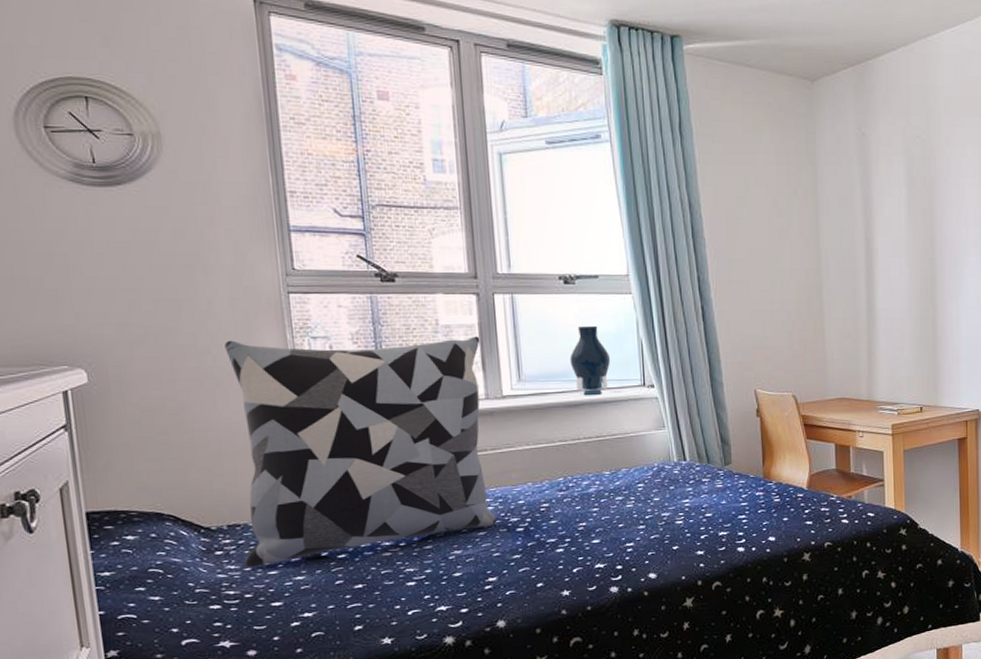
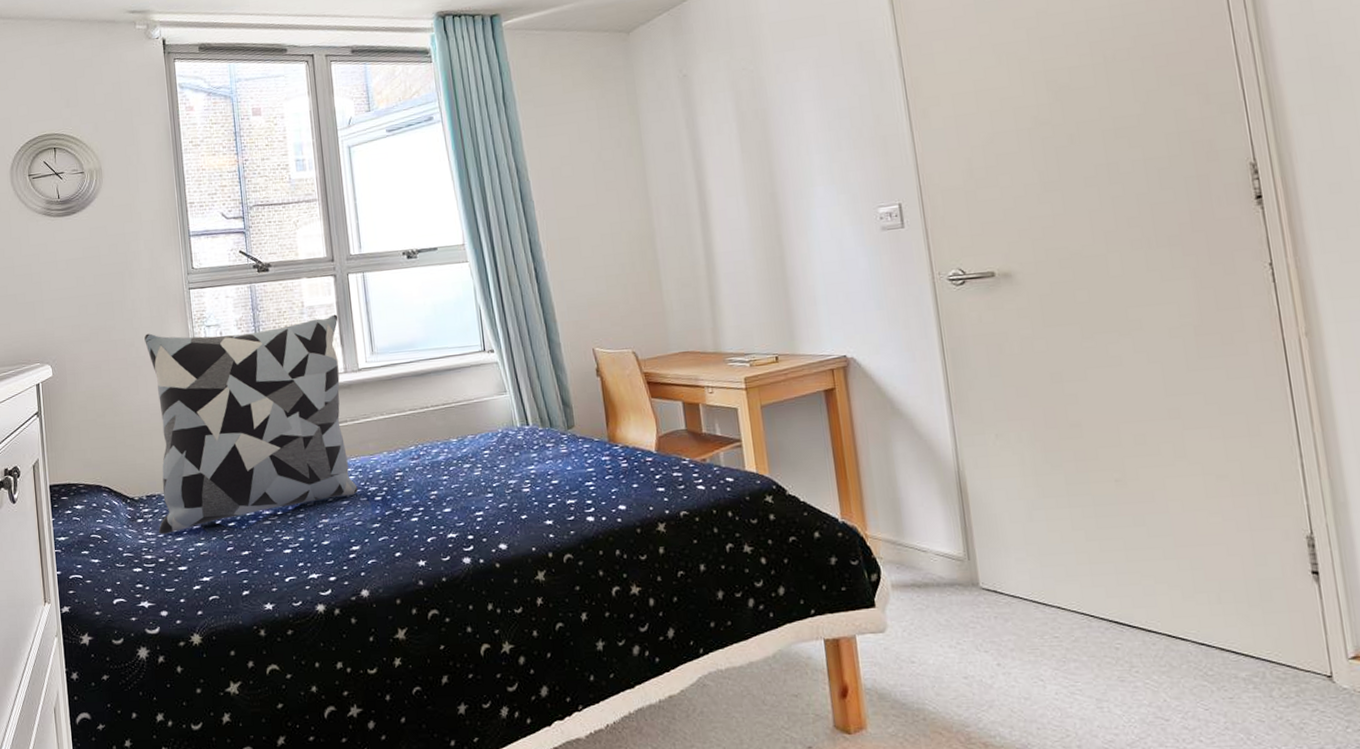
vase: present [569,326,611,396] -> none [415,296,453,365]

